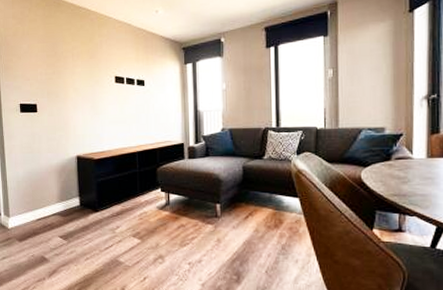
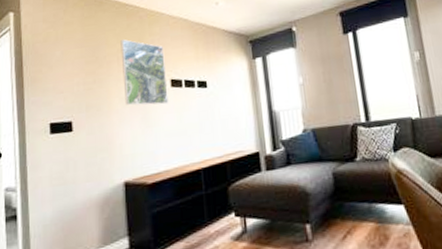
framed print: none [75,39,113,97] -> present [121,39,169,106]

